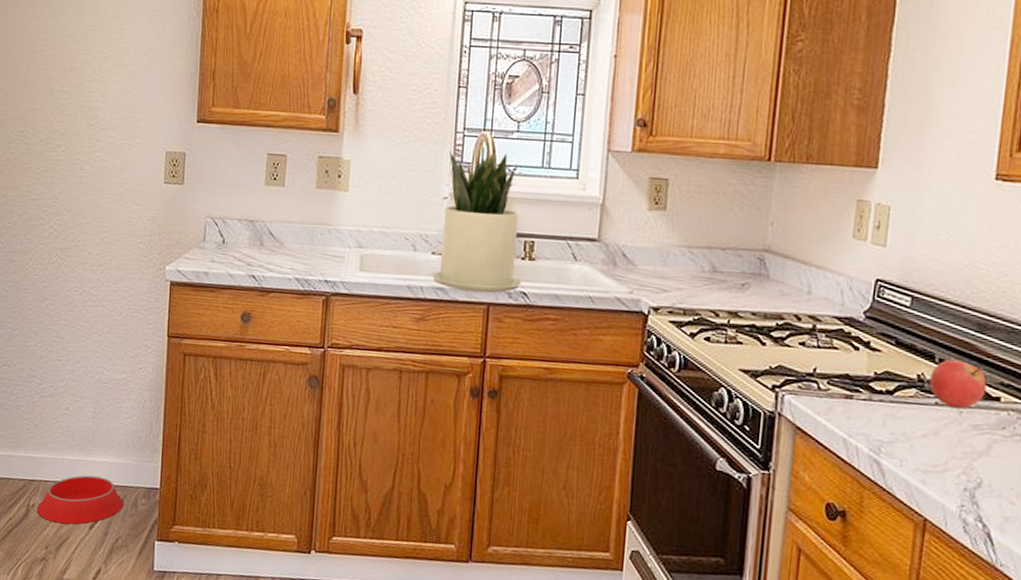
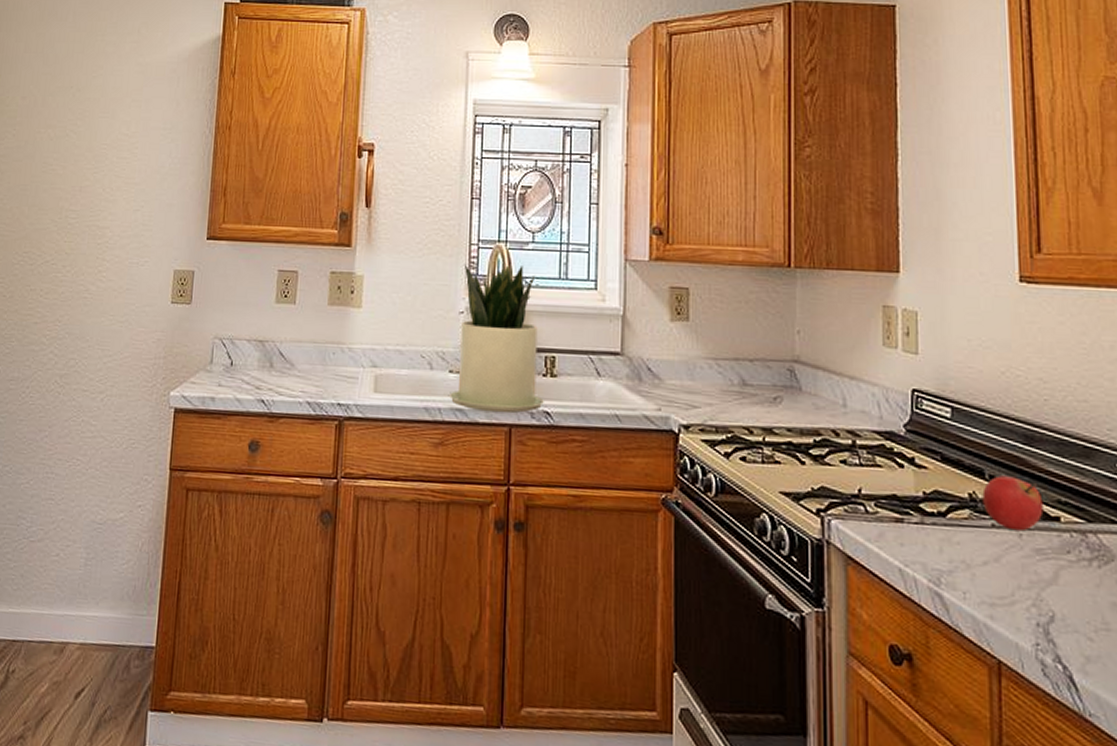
pet bowl: present [36,475,124,525] -> none [16,633,115,694]

